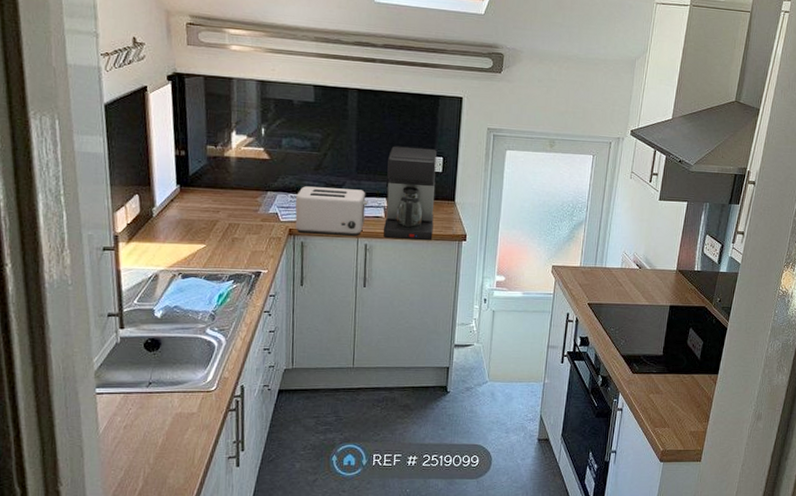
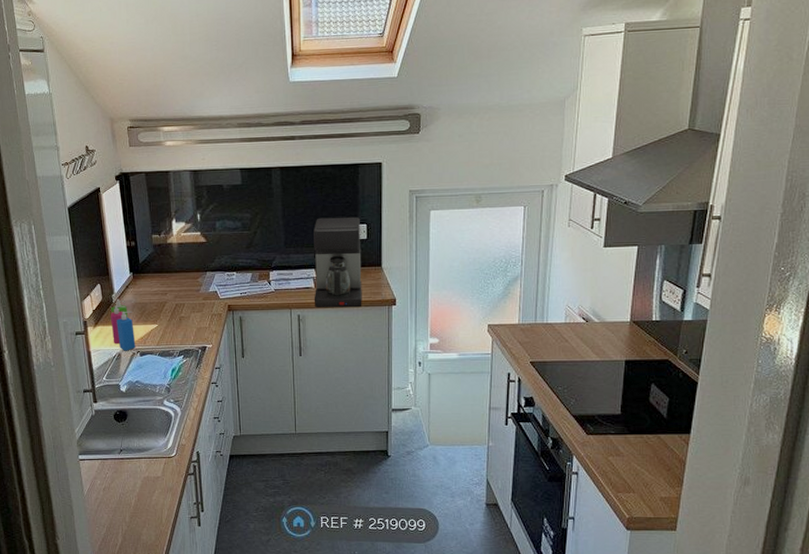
soap dispenser: none [148,212,178,272] -> present [110,298,136,351]
toaster: present [295,186,368,237] -> none [231,263,298,309]

